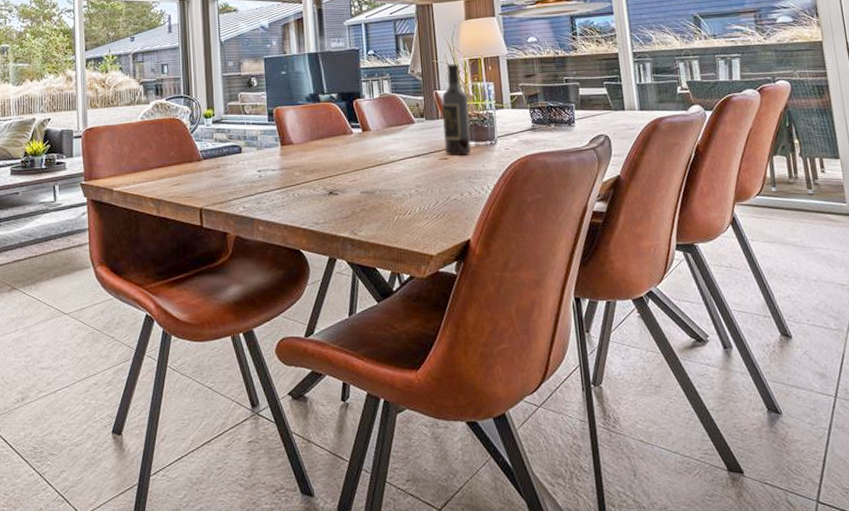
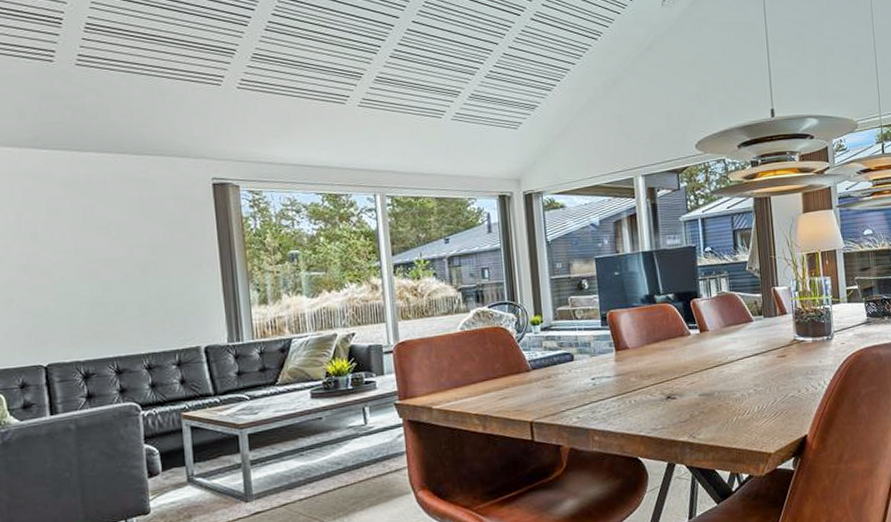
wine bottle: present [440,63,472,156] -> none [778,258,809,353]

